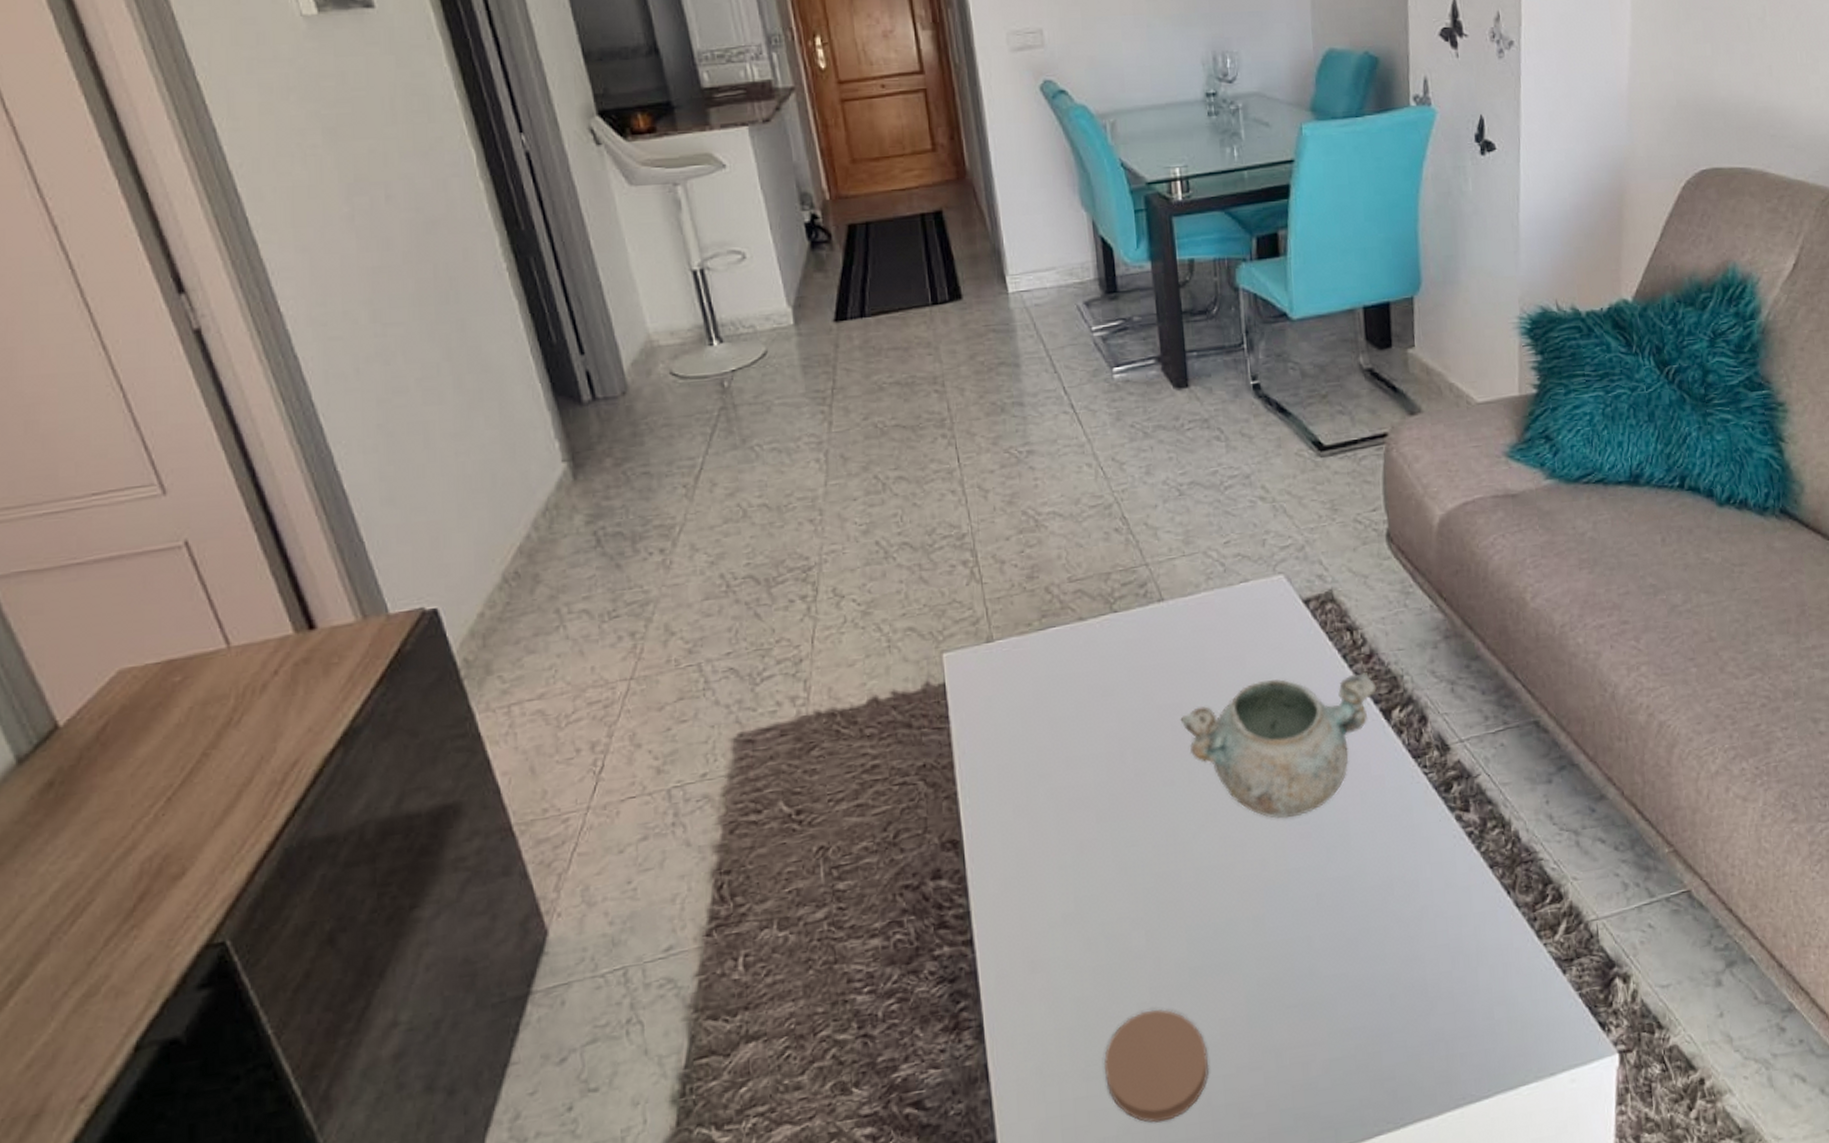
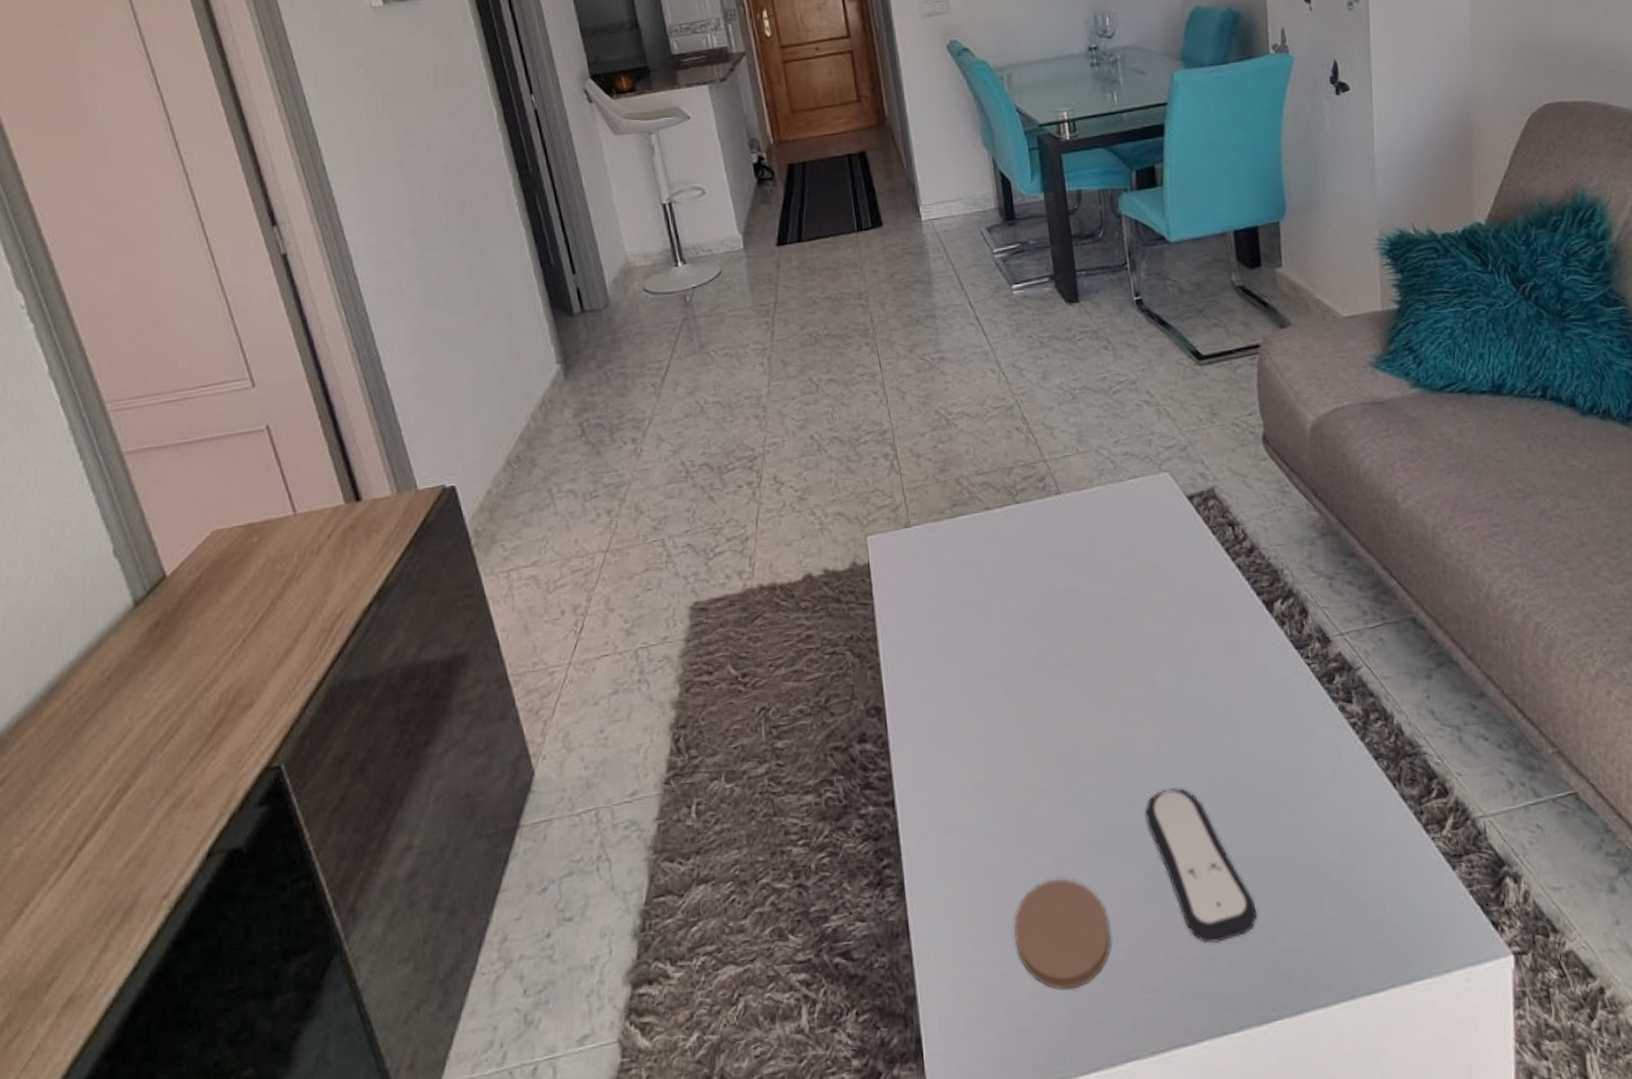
decorative bowl: present [1180,671,1377,819] -> none [1077,564,1259,702]
remote control: none [1248,908,1363,1065] -> present [1145,788,1257,943]

